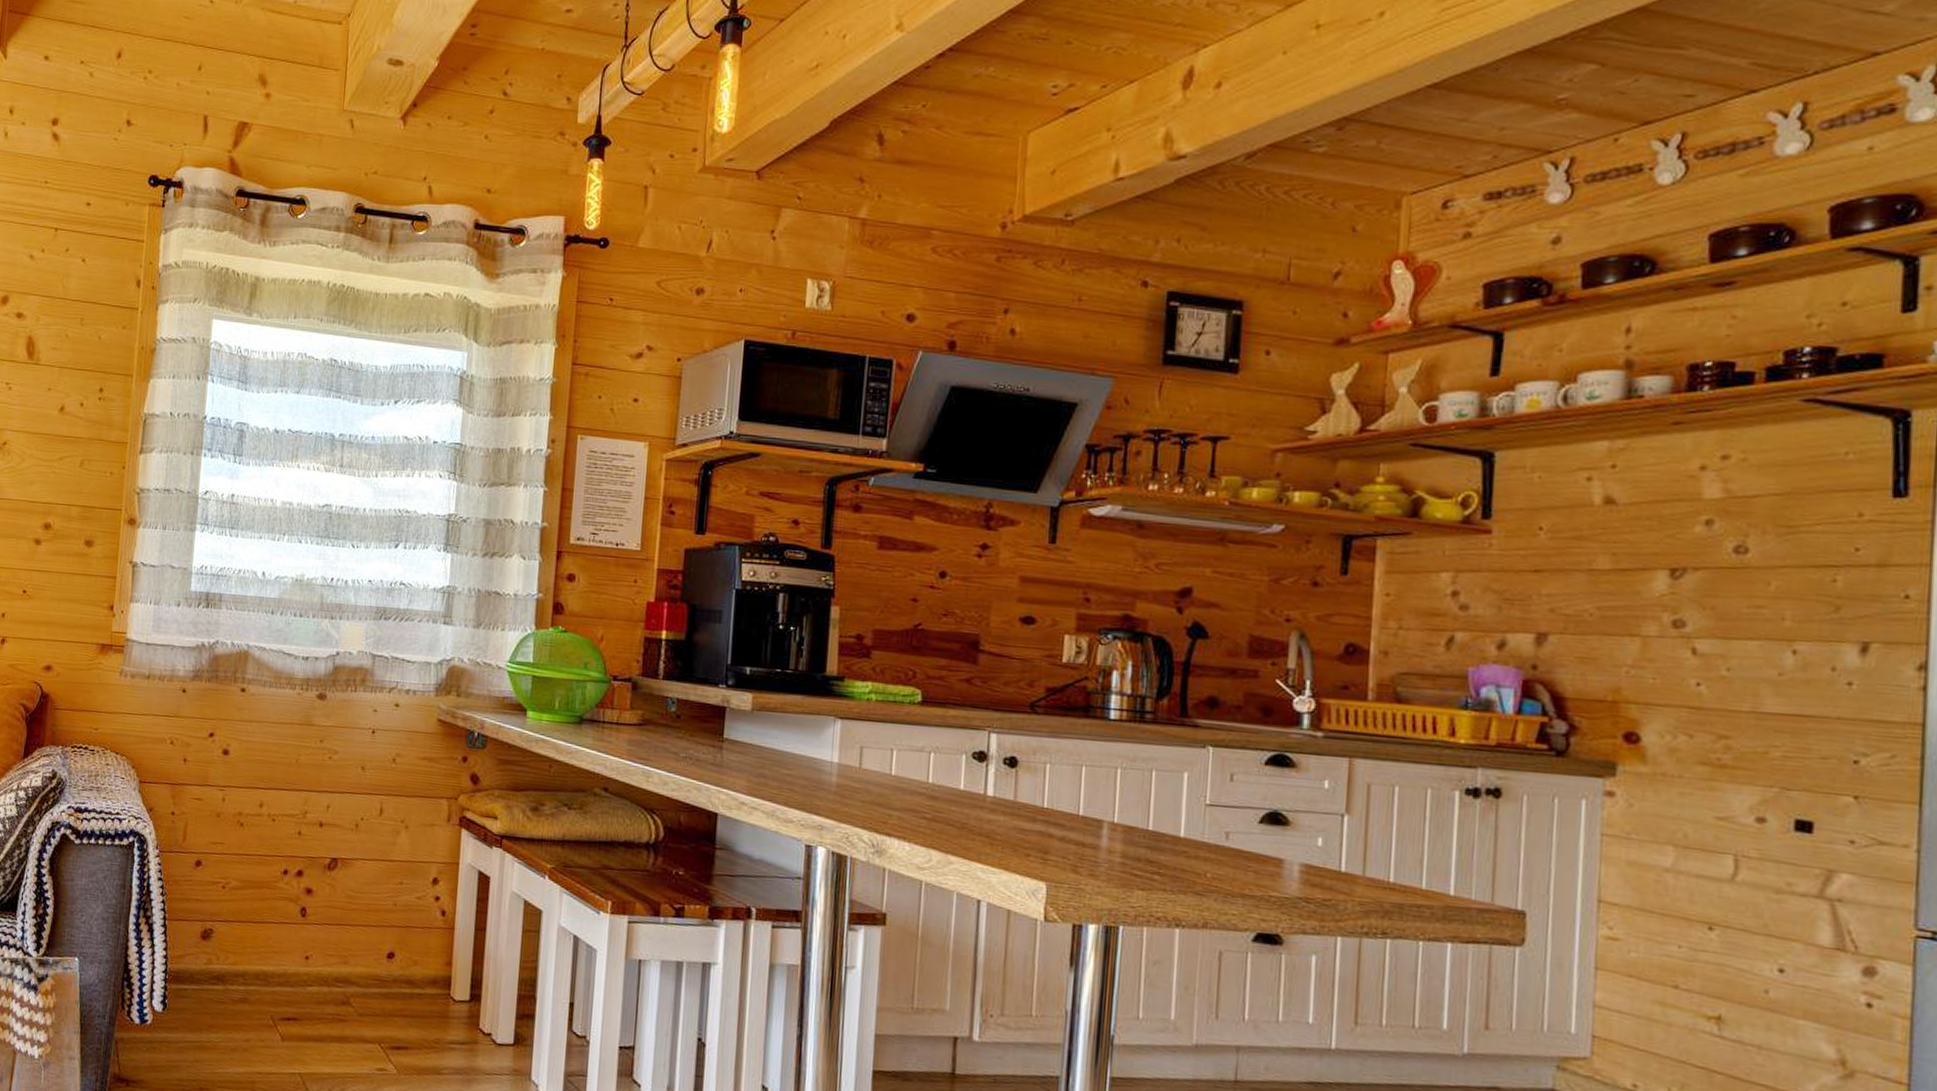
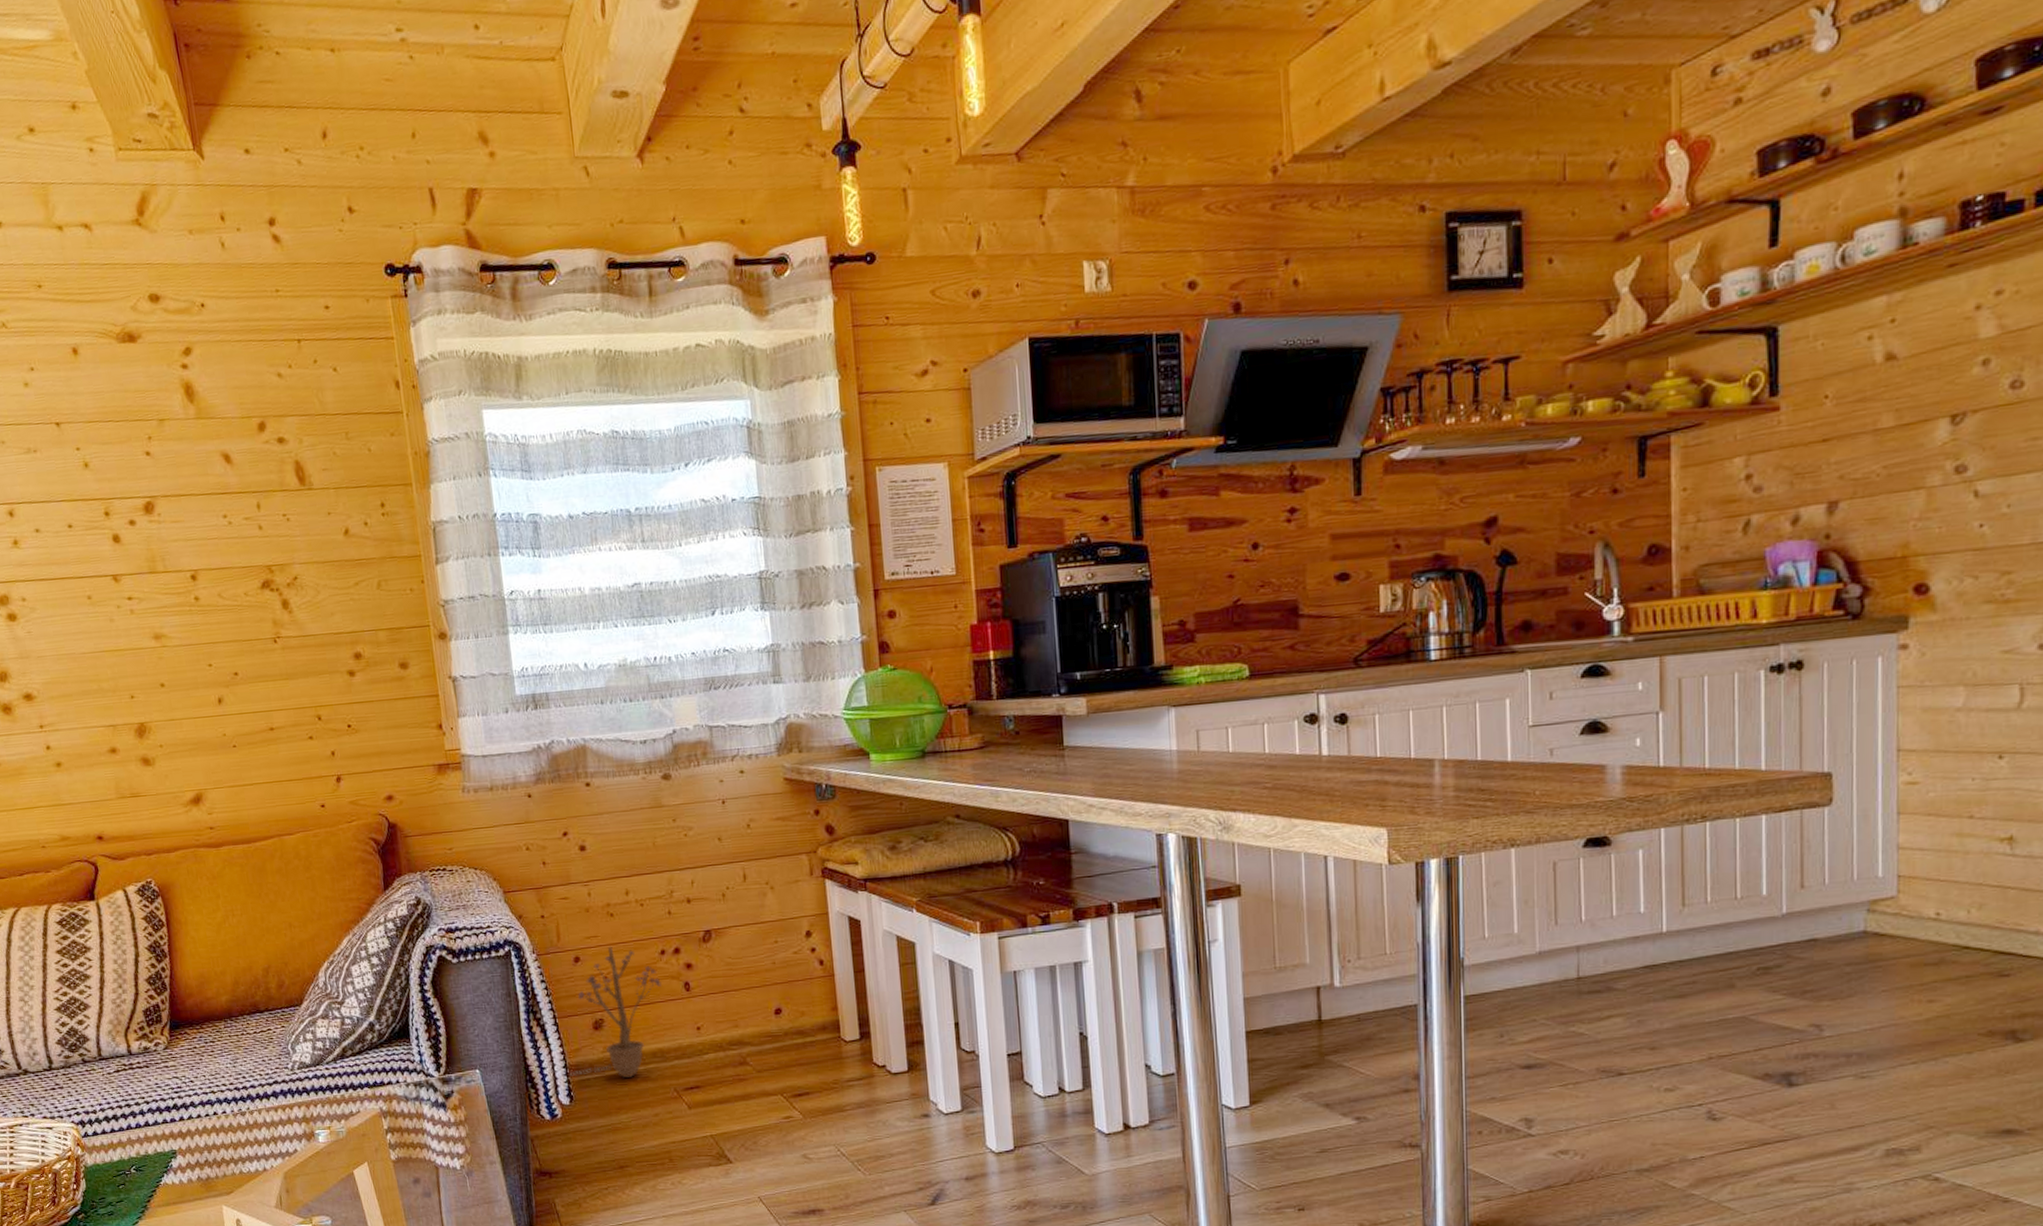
decorative plant: none [167,855,278,996] -> present [569,946,662,1078]

